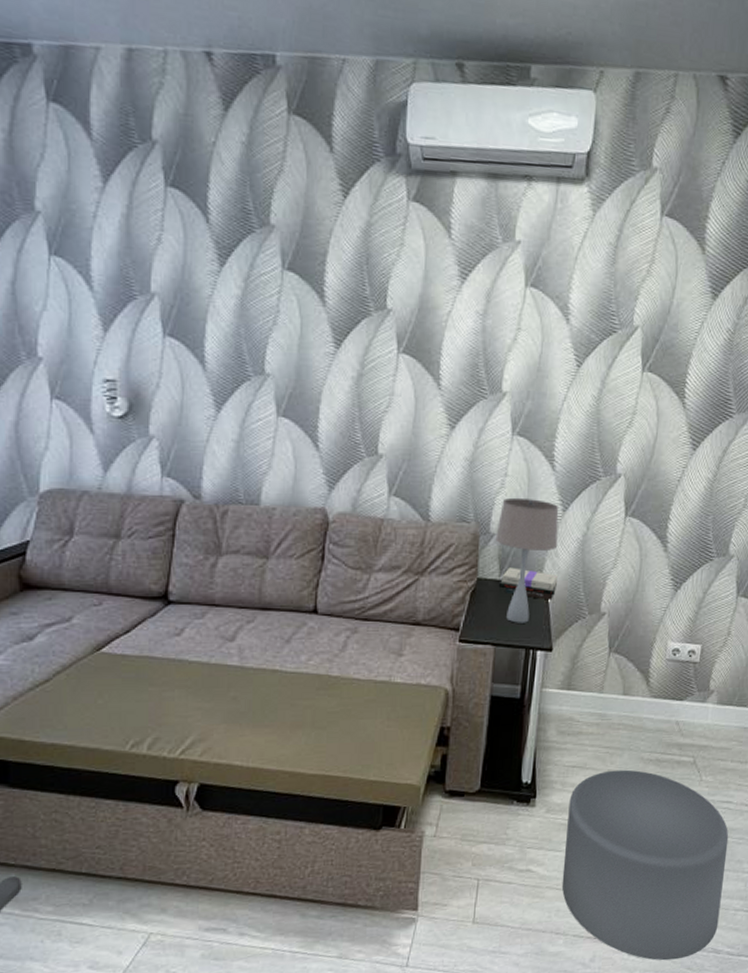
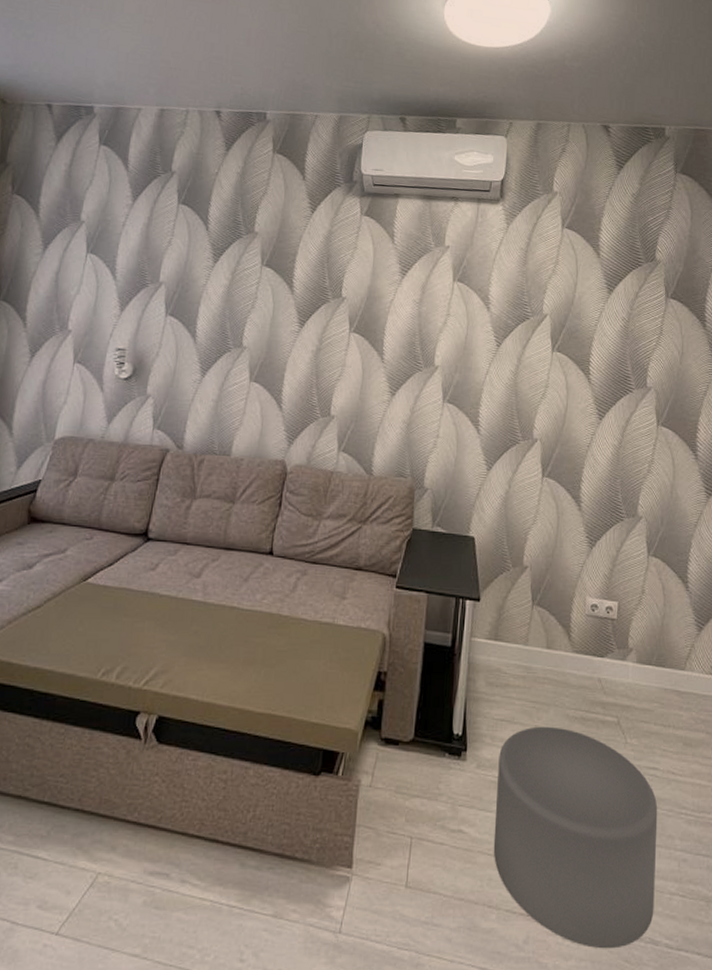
table lamp: present [495,497,559,623] -> none [428,456,484,573]
books: present [498,567,559,600] -> none [431,520,485,552]

